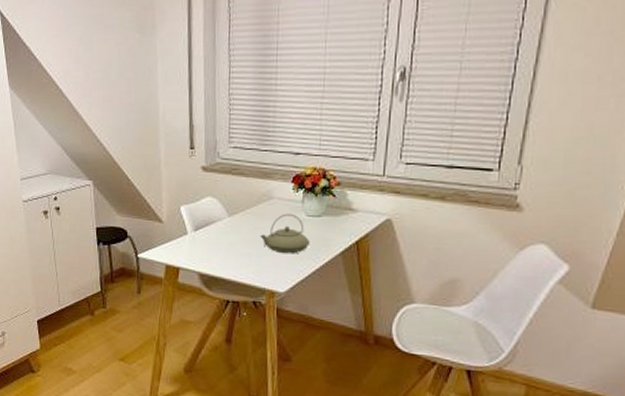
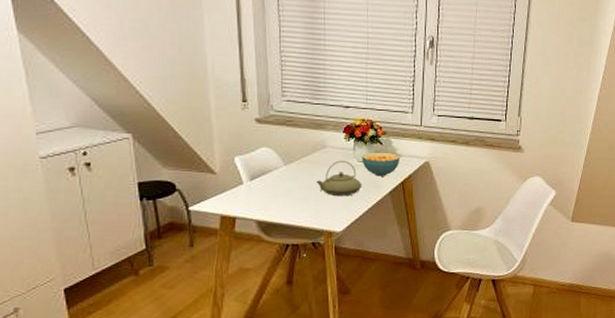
cereal bowl: none [311,205,357,234] -> present [362,152,401,176]

